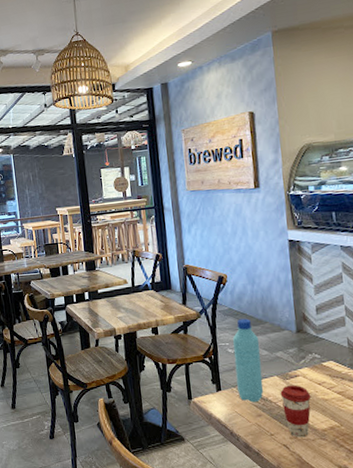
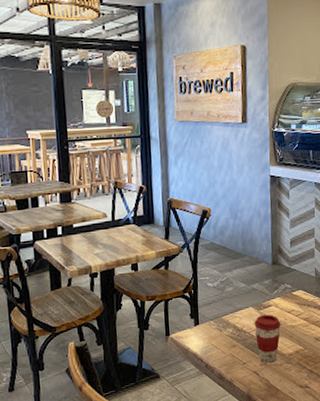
water bottle: present [233,318,264,403] -> none [212,252,239,334]

